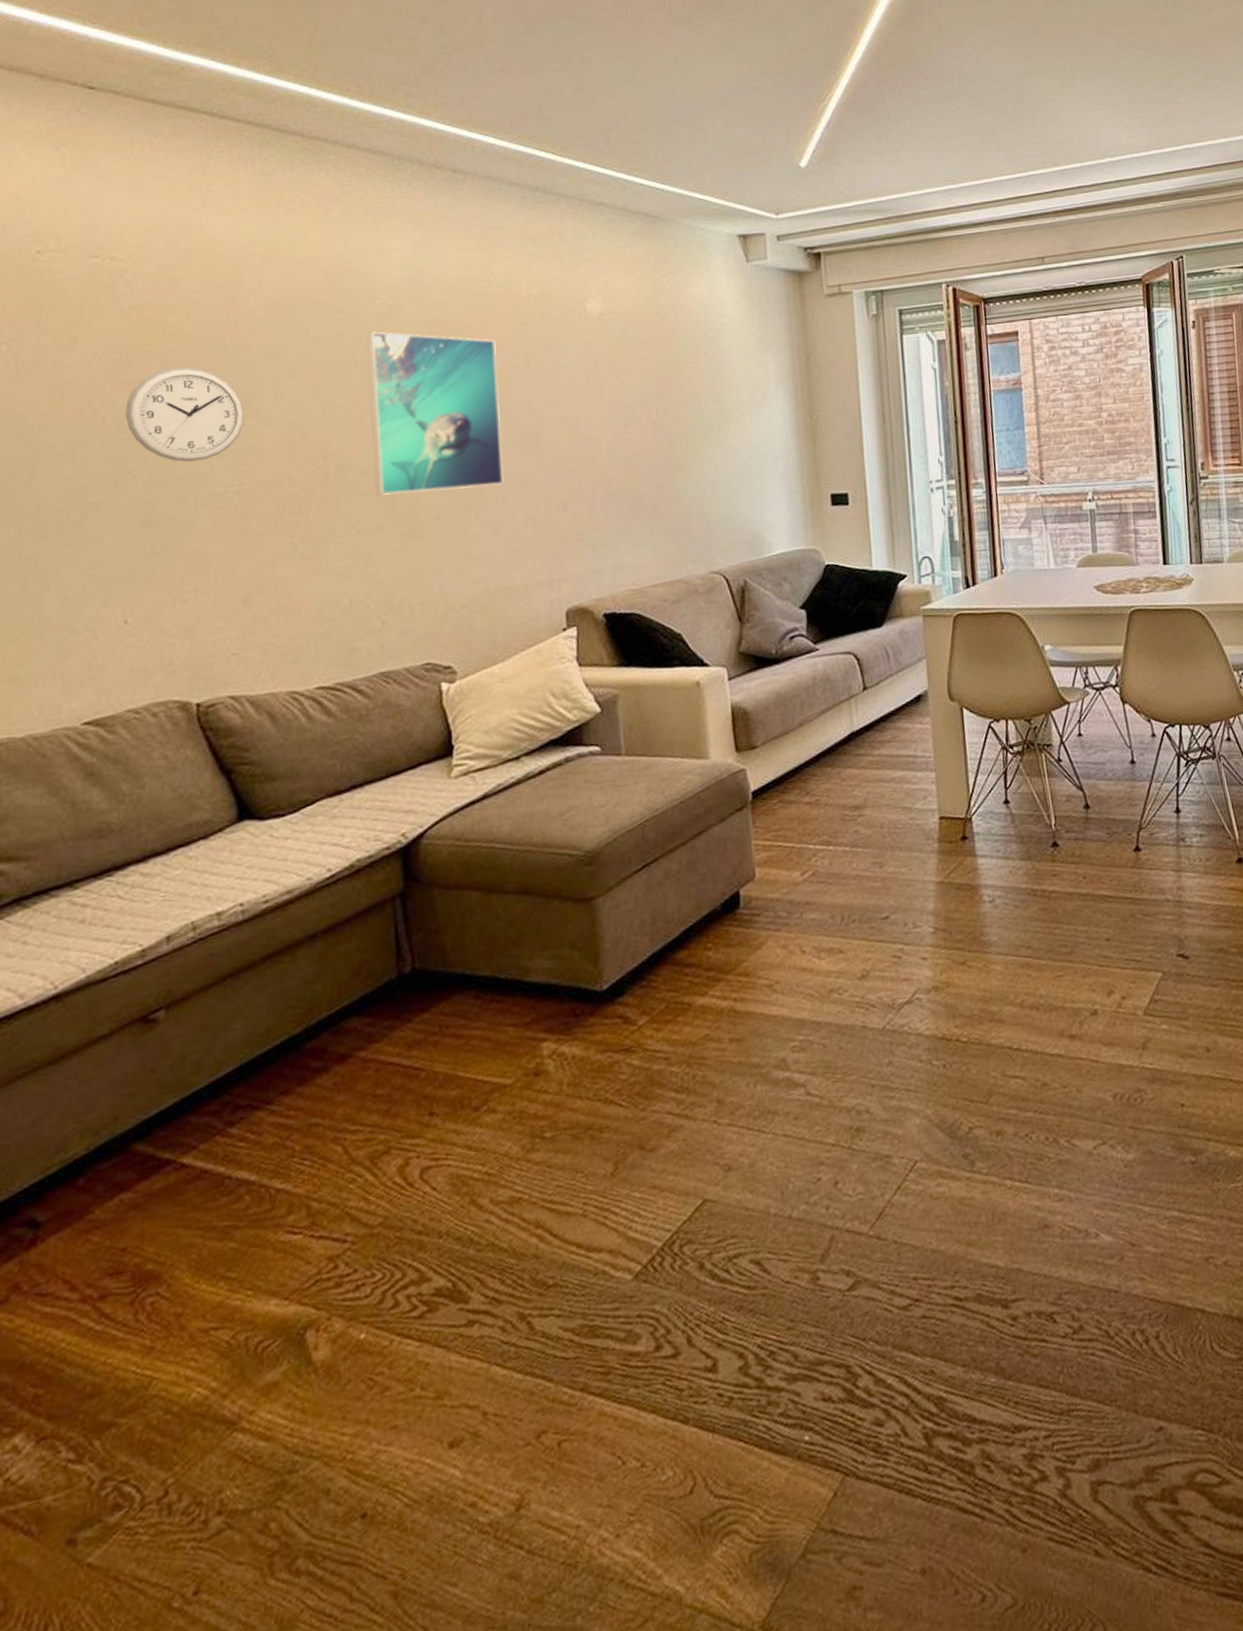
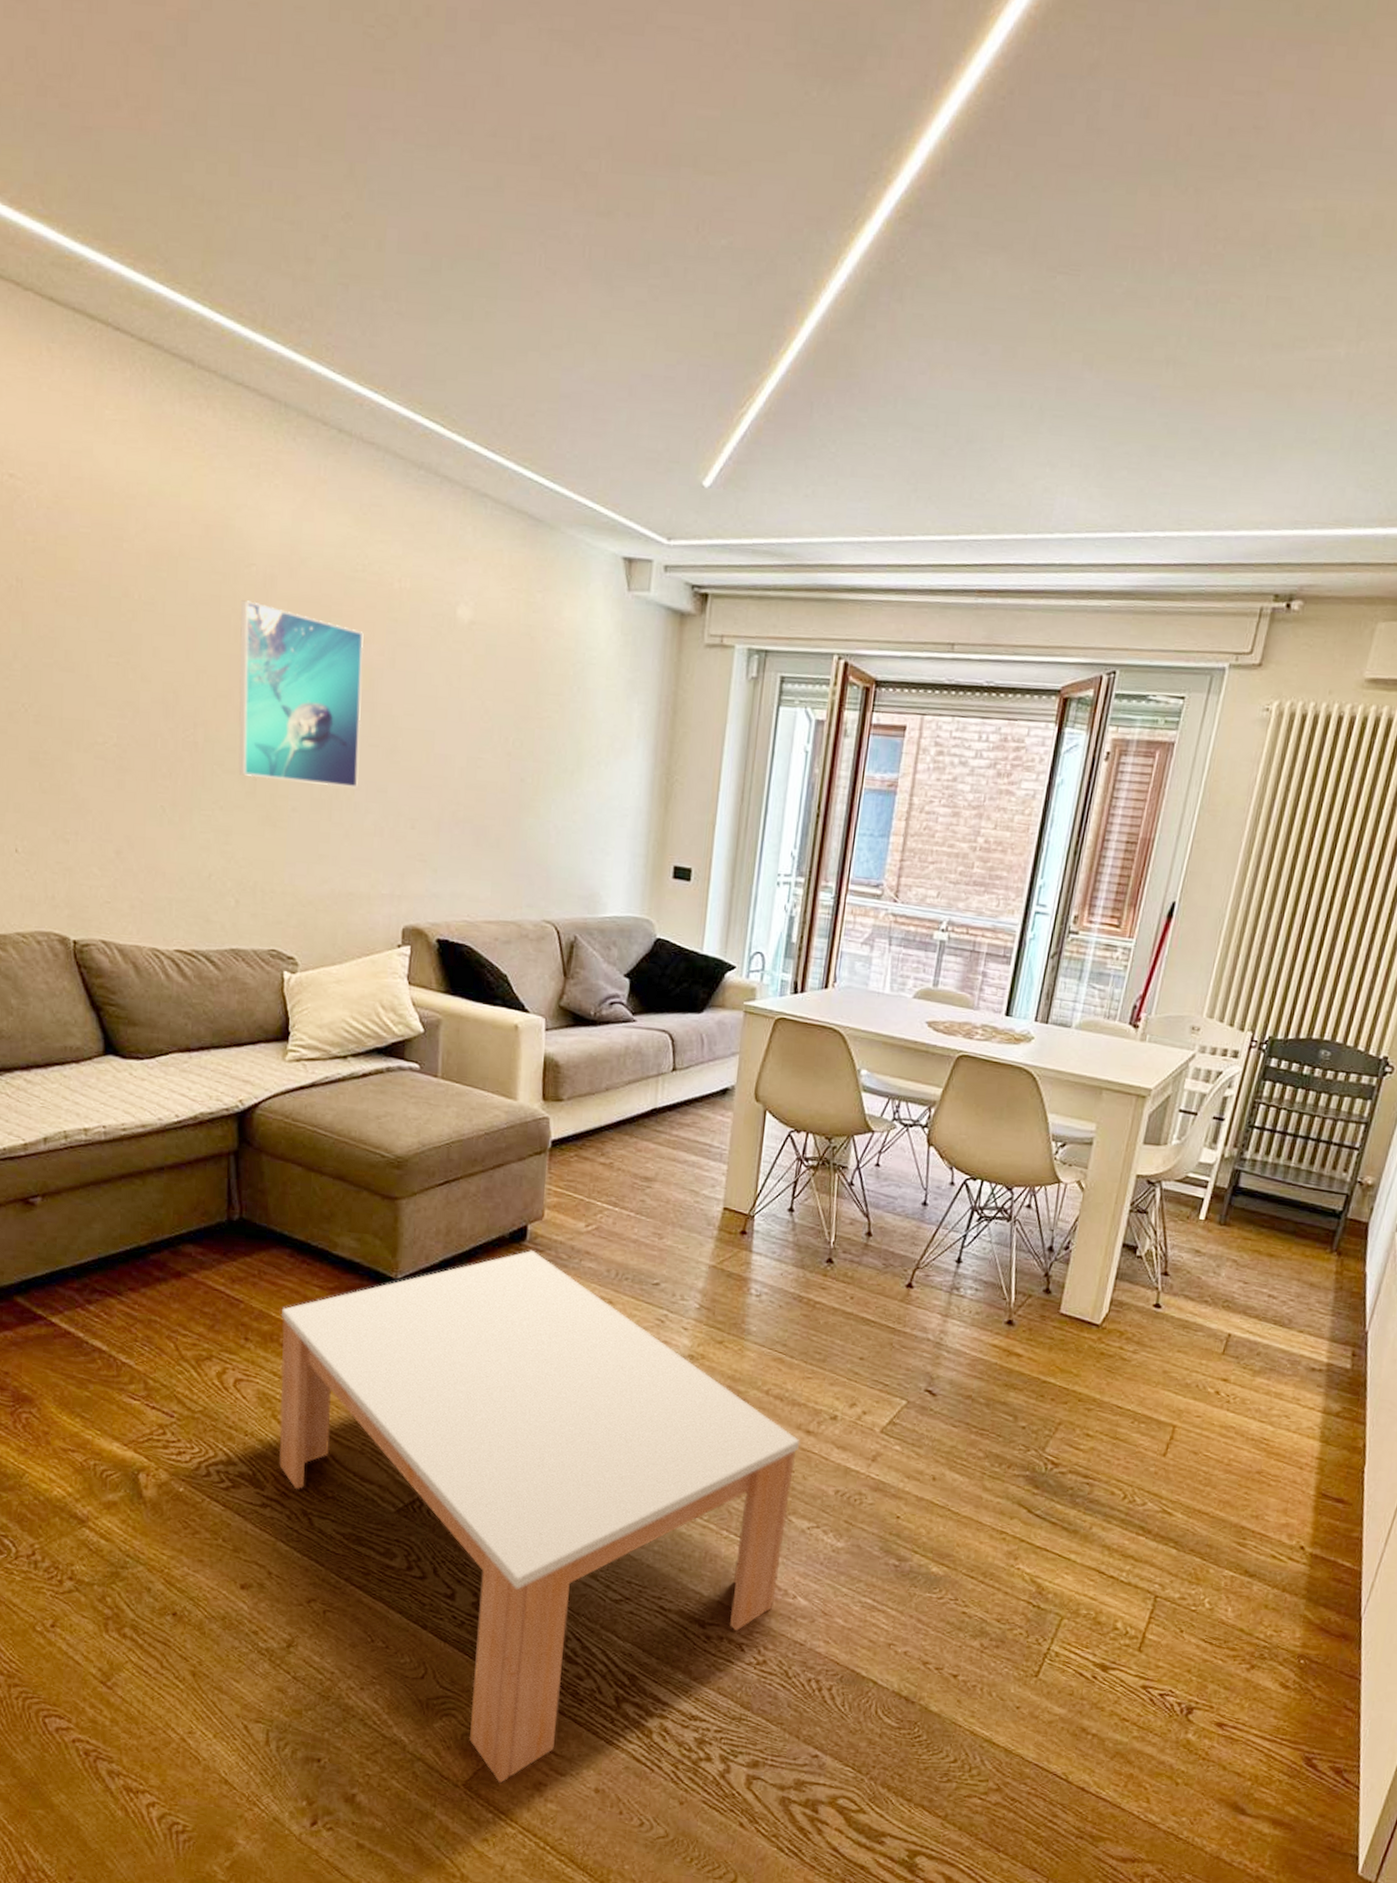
wall clock: present [125,367,244,463] -> none [19,604,125,706]
coffee table: none [470,916,1077,1608] -> present [278,1249,800,1784]

